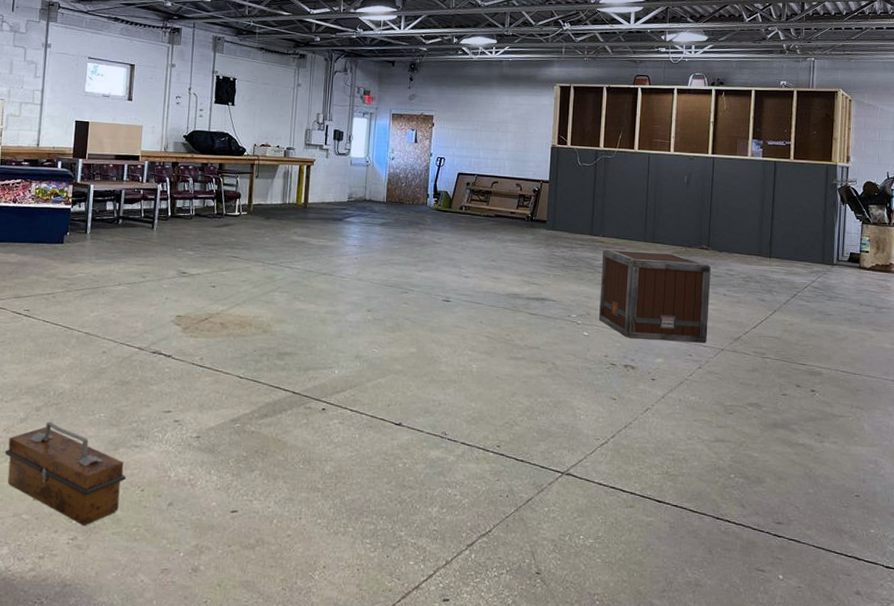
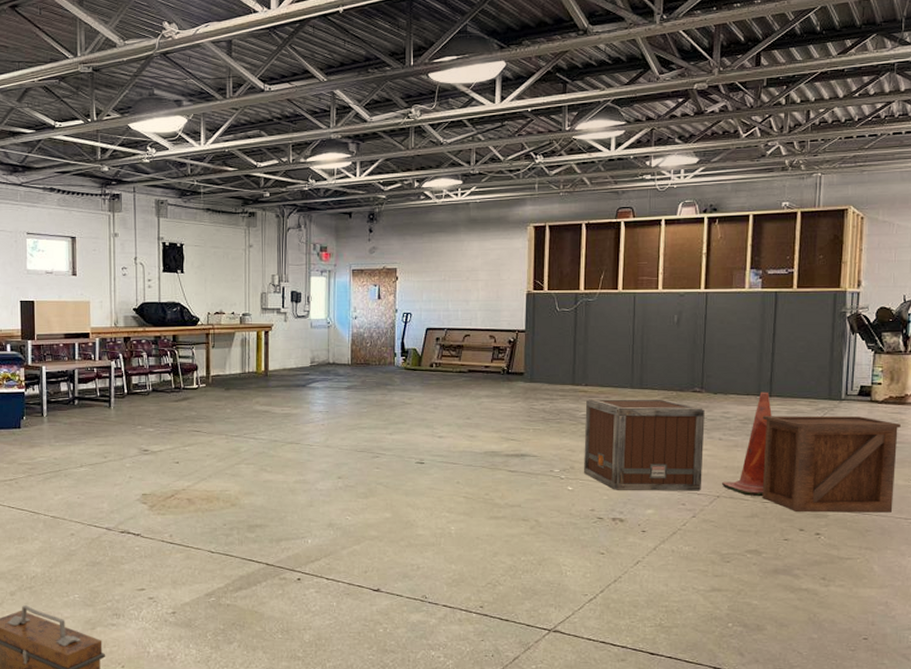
traffic cone: none [725,252,771,352] -> present [721,392,772,497]
wooden crate: none [762,275,886,374] -> present [762,415,901,513]

